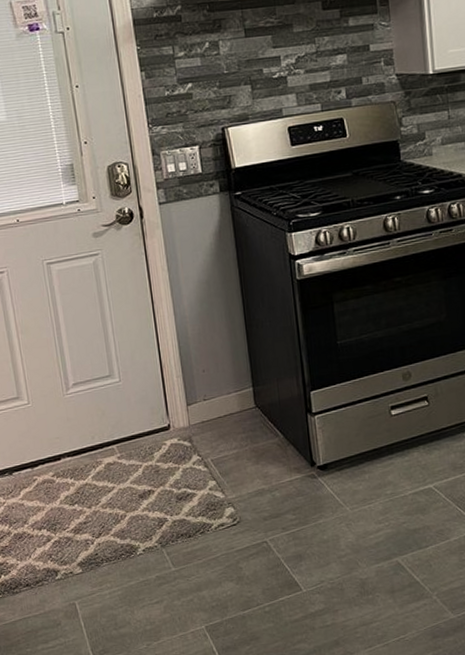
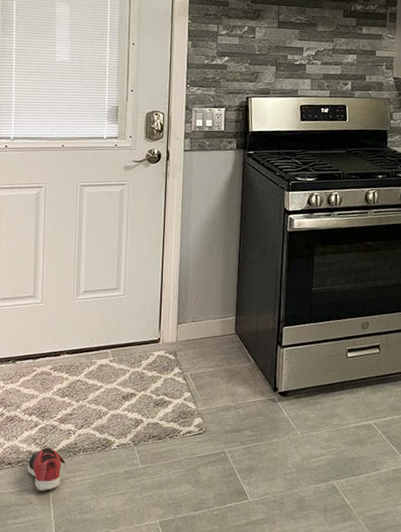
shoe: none [47,562,89,610] -> present [27,448,65,491]

